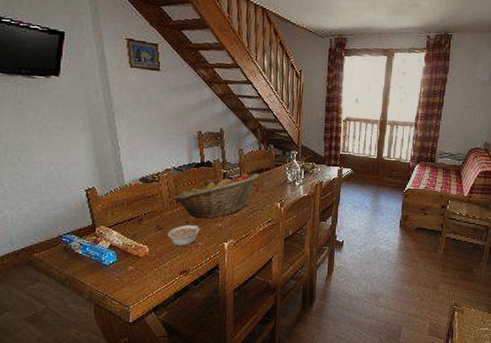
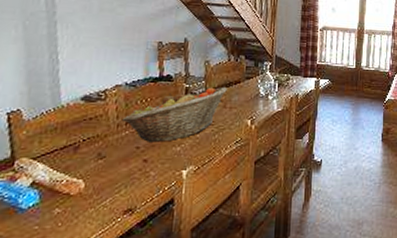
legume: present [167,224,205,246] -> none [110,150,160,178]

